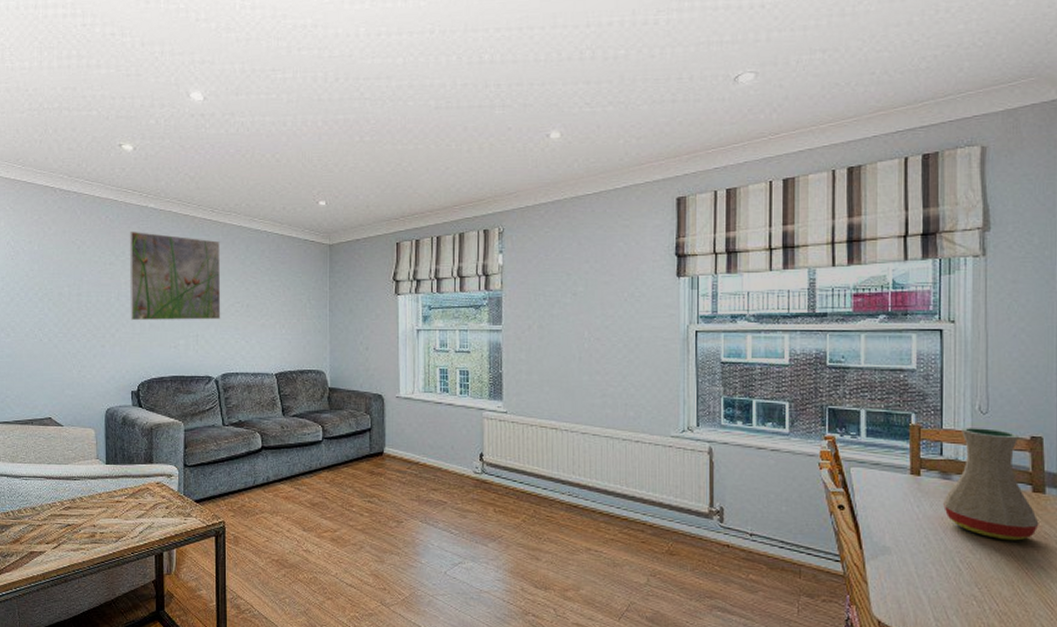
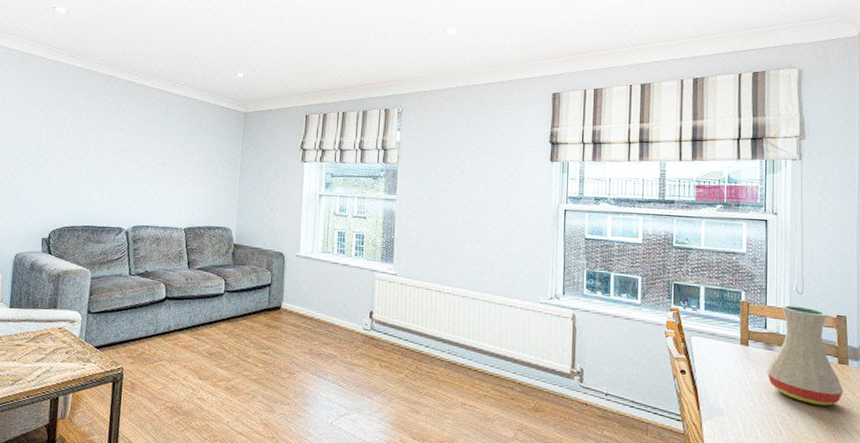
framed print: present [130,231,221,321] -> none [48,87,141,175]

